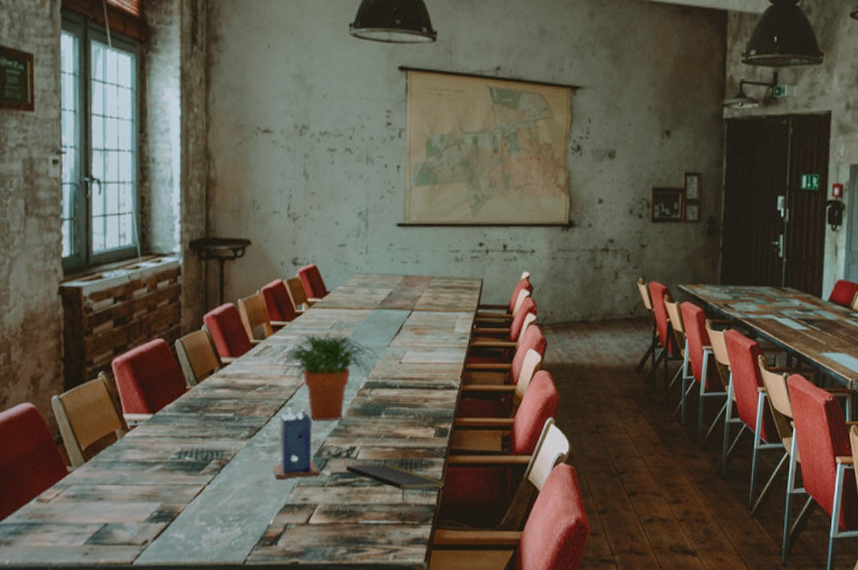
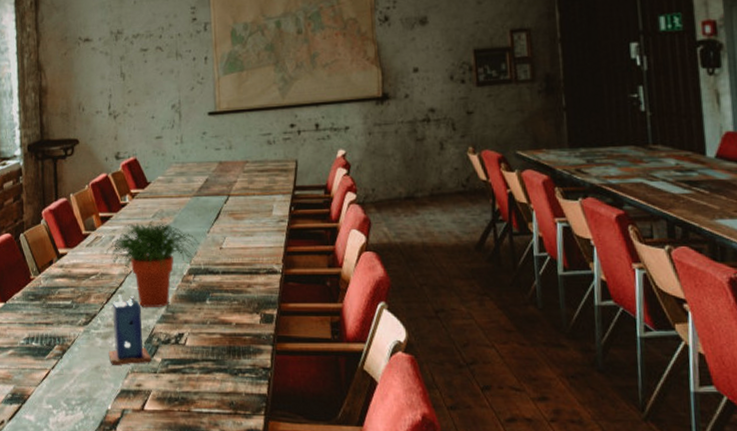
notepad: present [346,465,446,502] -> none [176,351,275,390]

